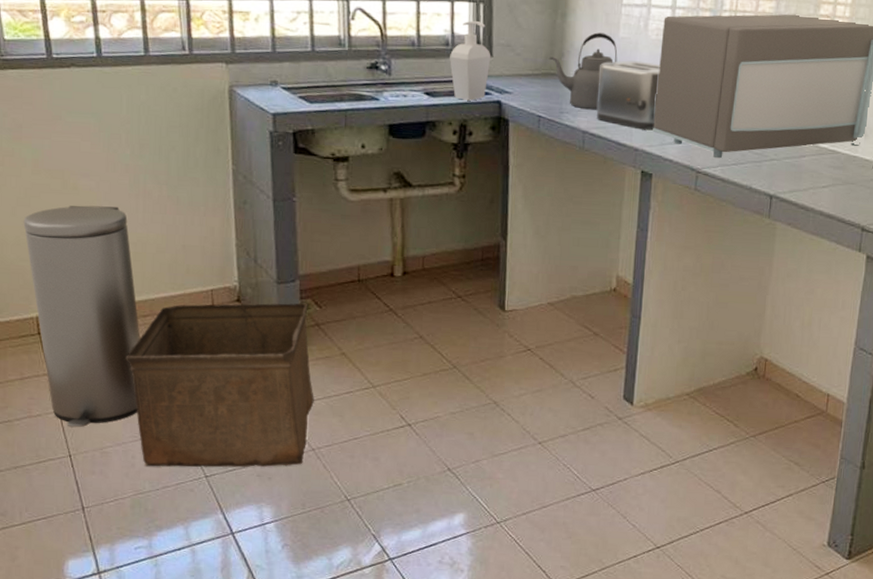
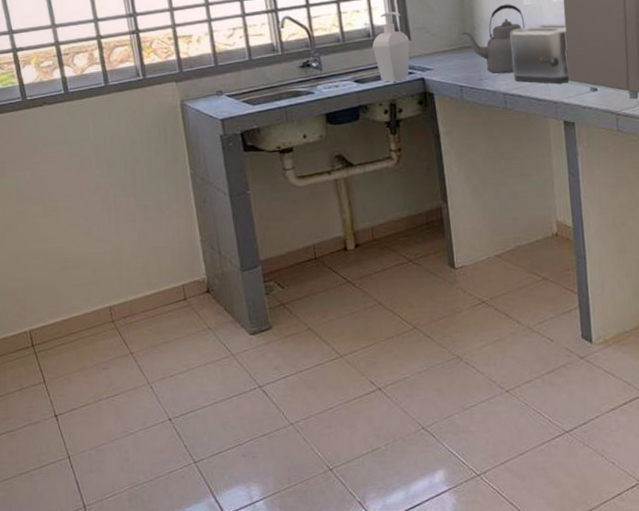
pedal bin: present [23,205,140,428] -> none [12,222,127,430]
storage bin: present [125,303,314,468] -> none [111,286,288,459]

